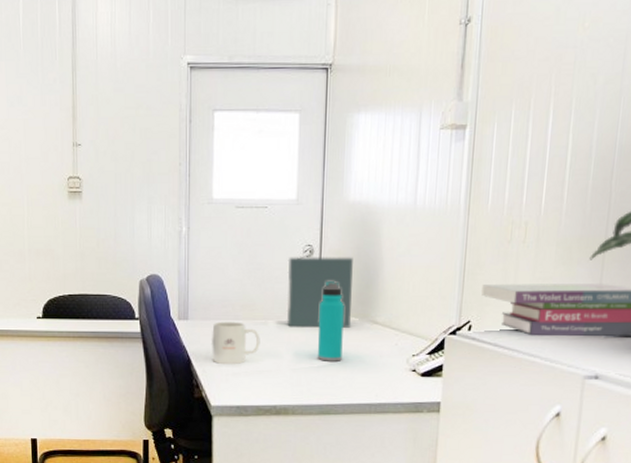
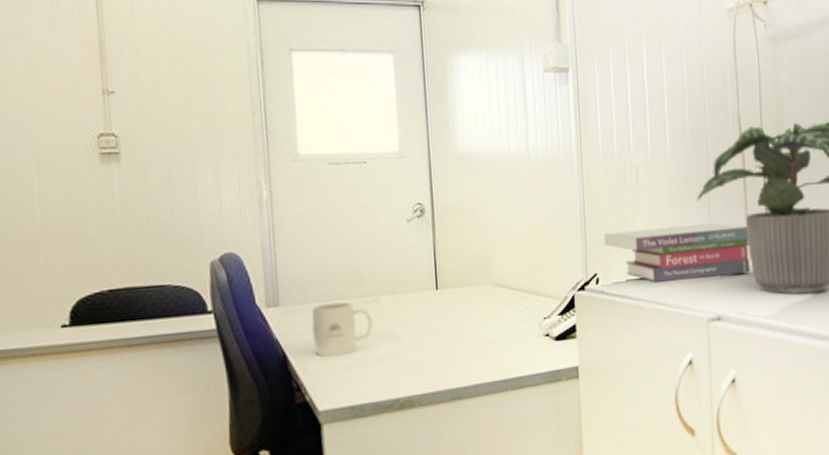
binder: present [286,257,353,328] -> none [396,214,476,302]
water bottle: present [317,281,344,361] -> none [437,243,469,337]

